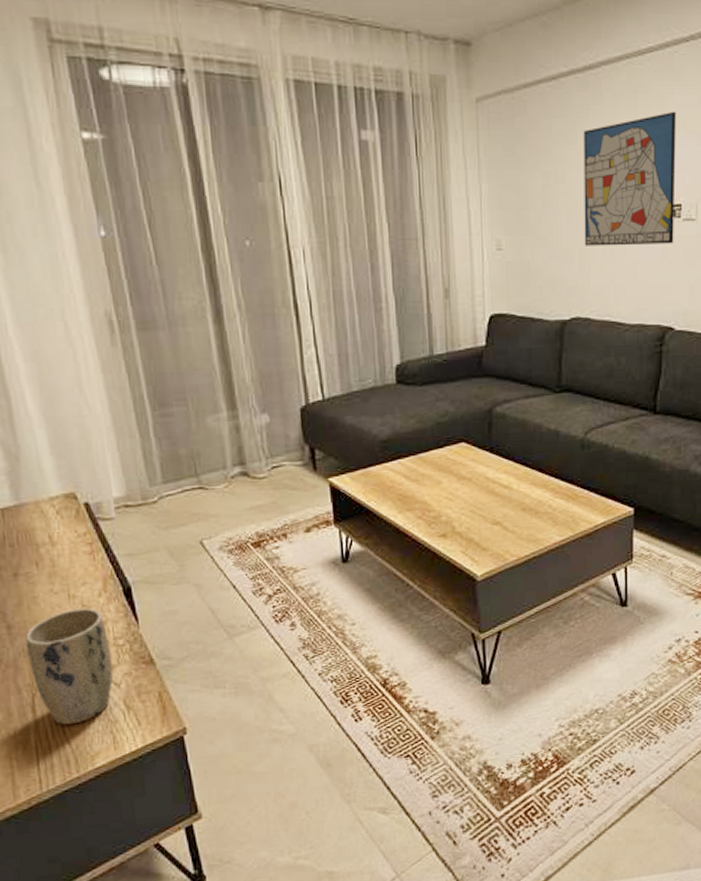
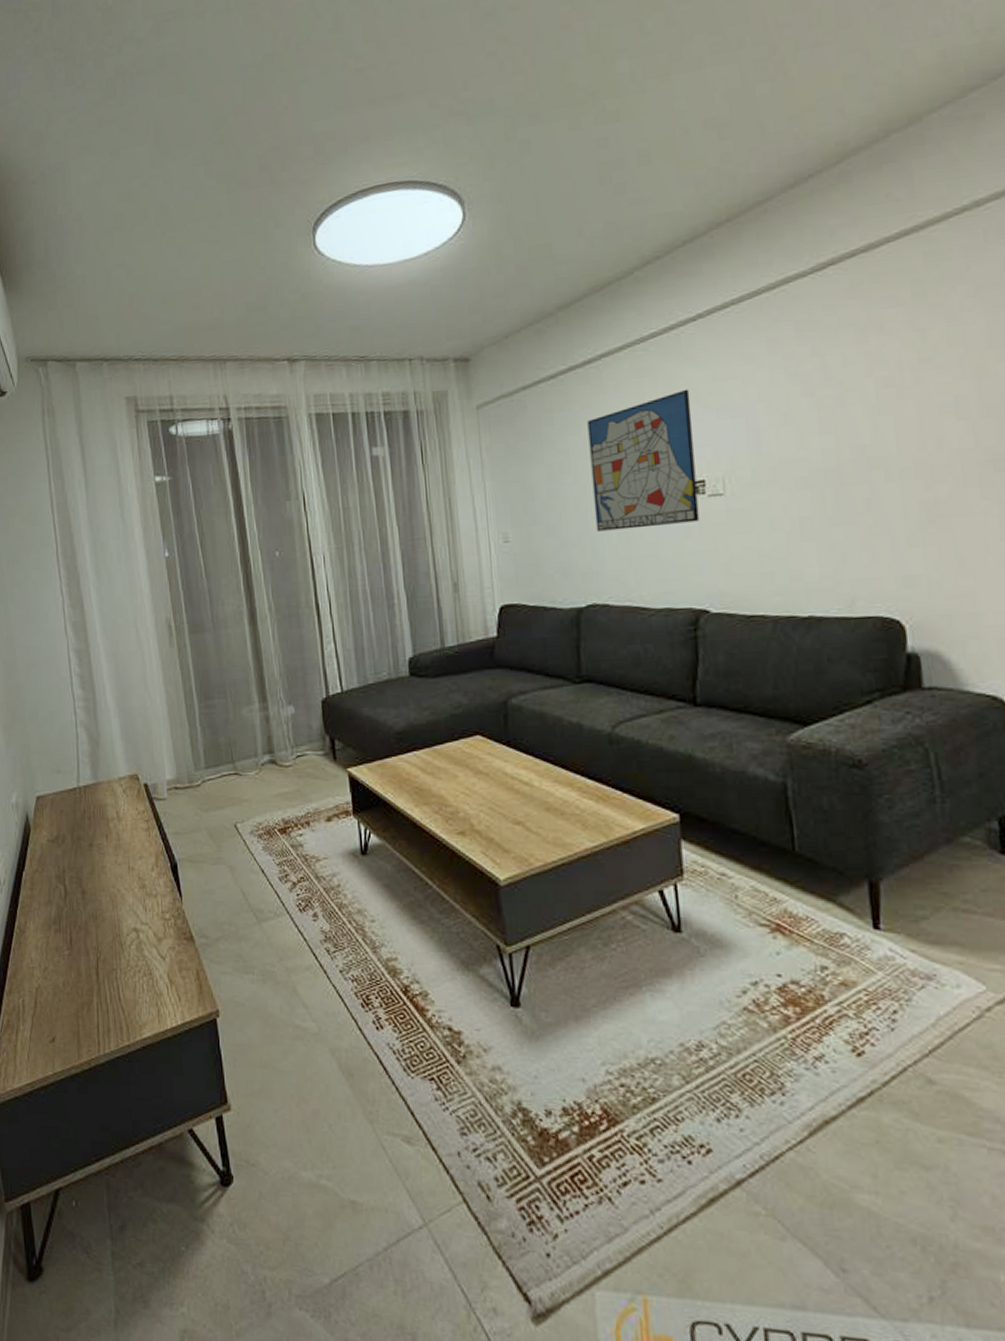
plant pot: present [26,607,114,726] -> none [95,880,161,992]

